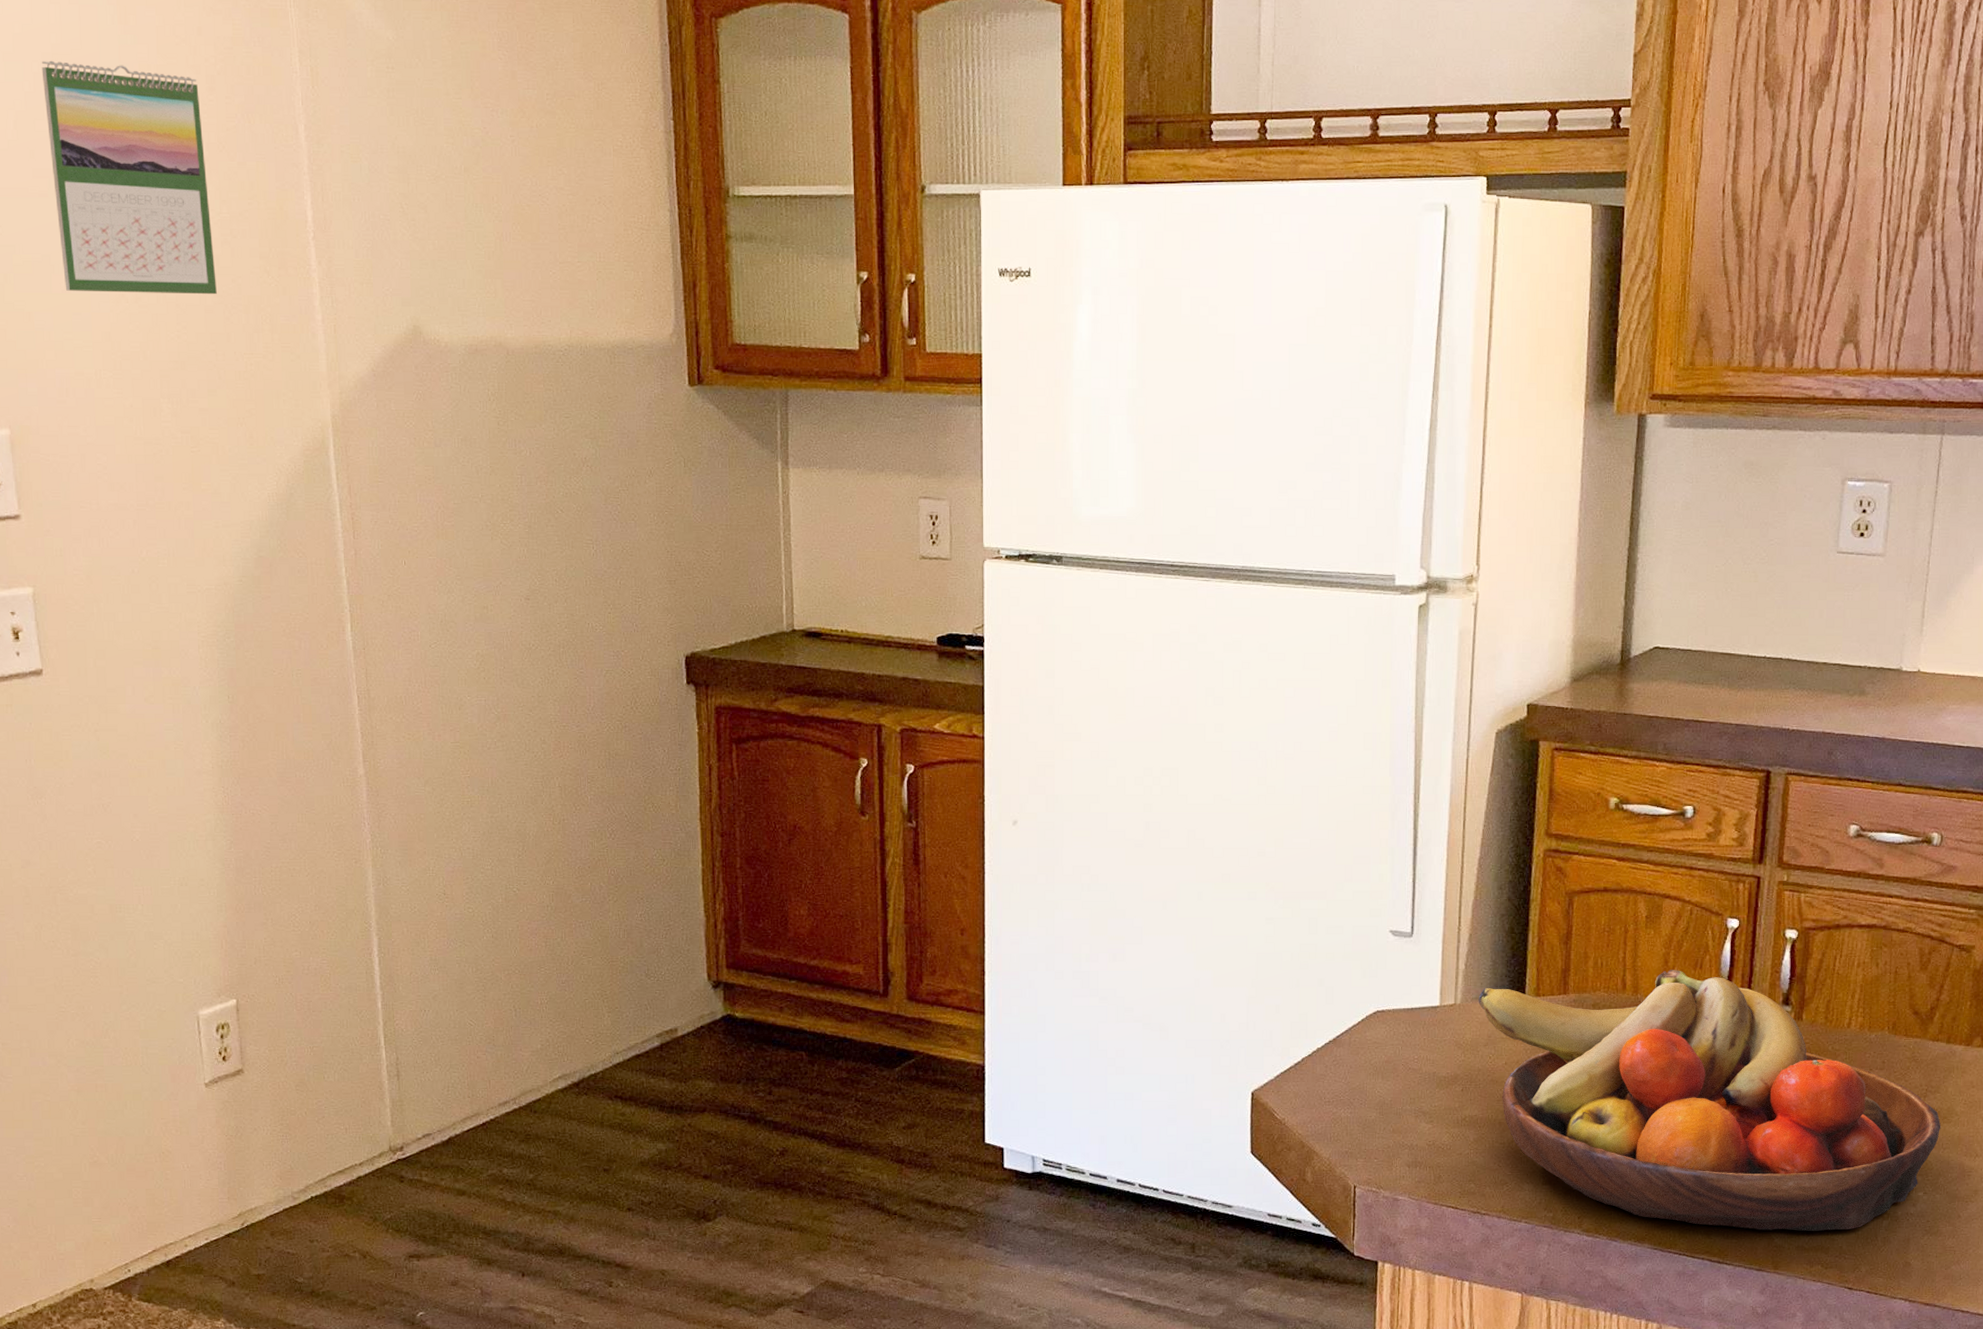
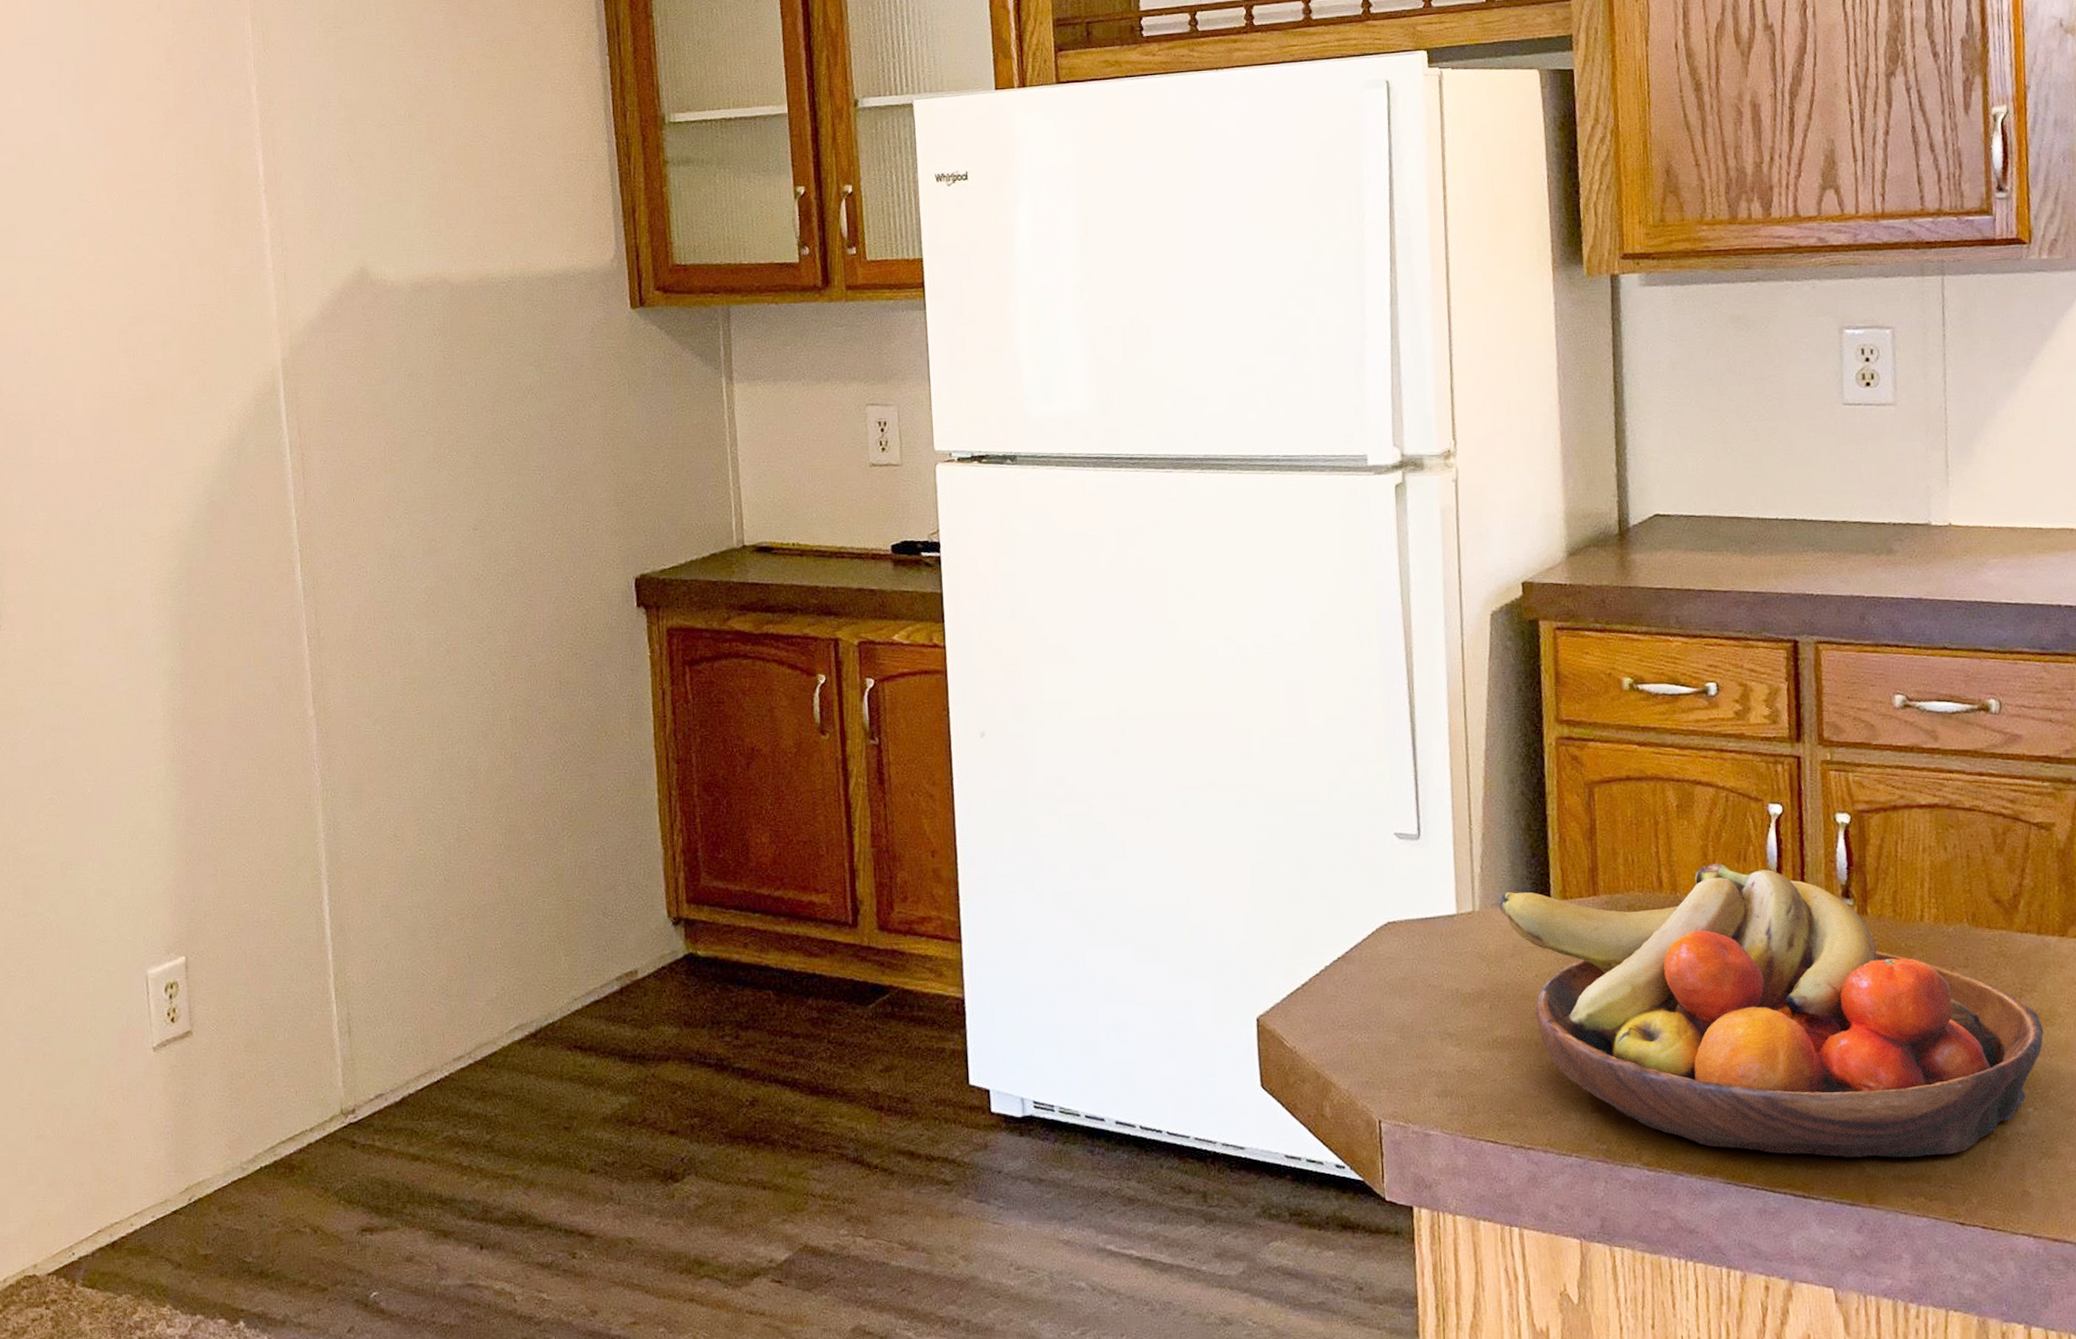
calendar: present [41,60,217,295] -> none [12,43,173,257]

